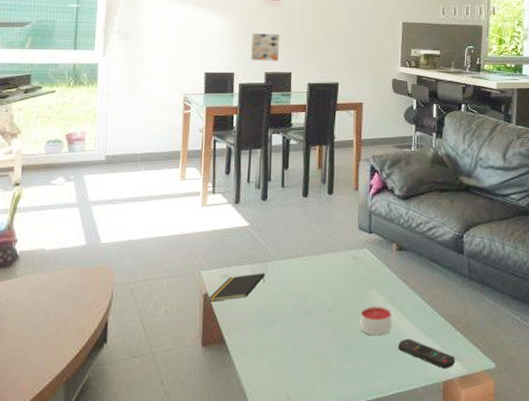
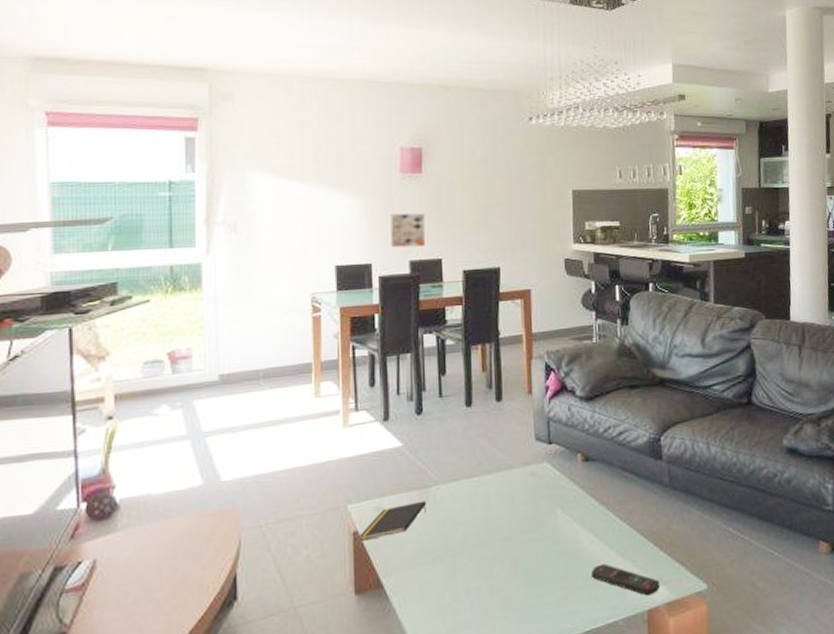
candle: present [360,306,392,336] -> none [544,528,583,565]

